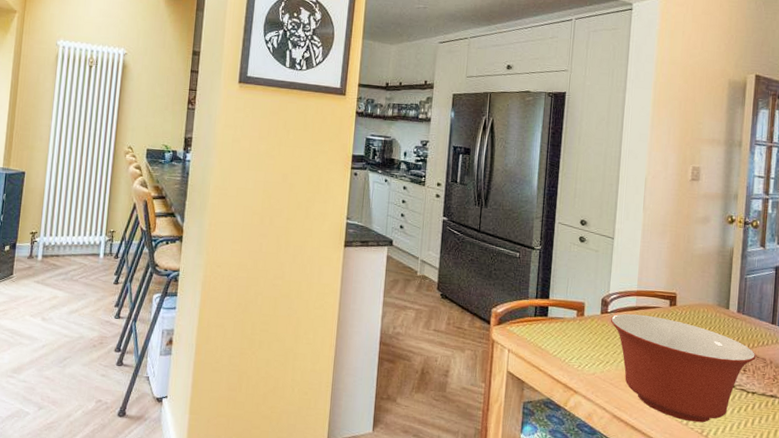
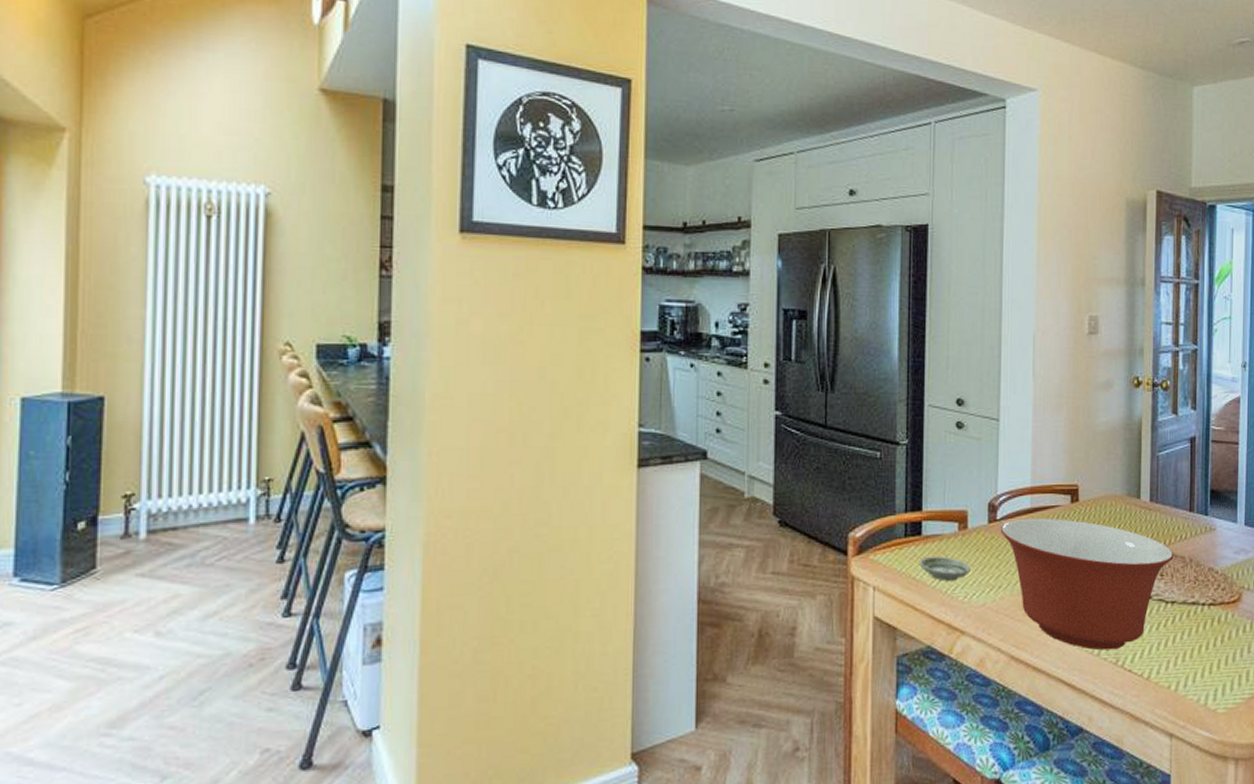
saucer: none [544,332,585,353] -> present [918,556,970,581]

